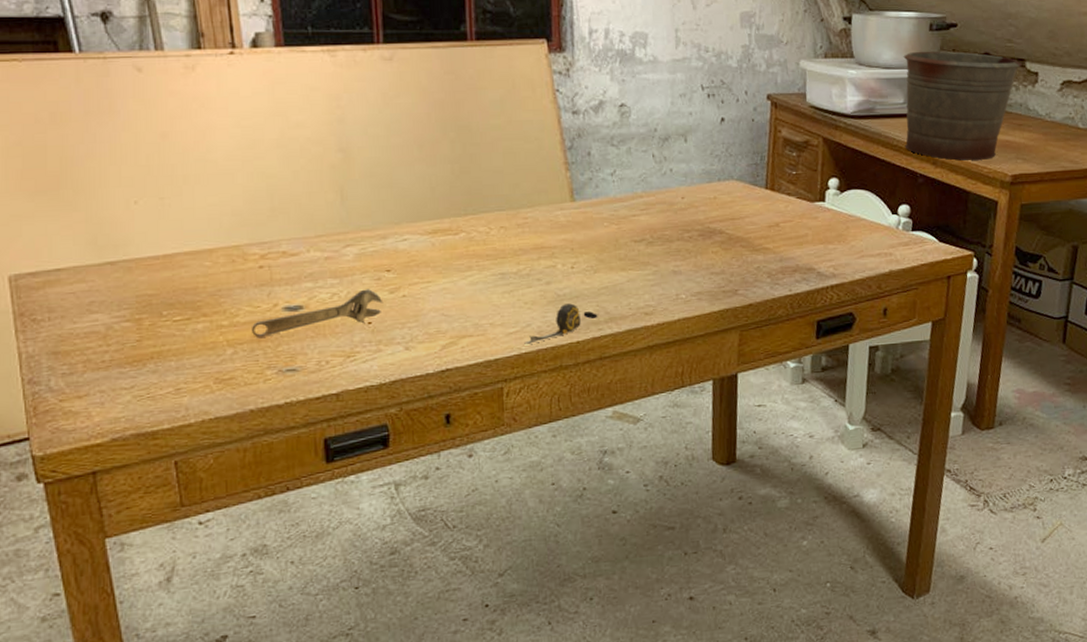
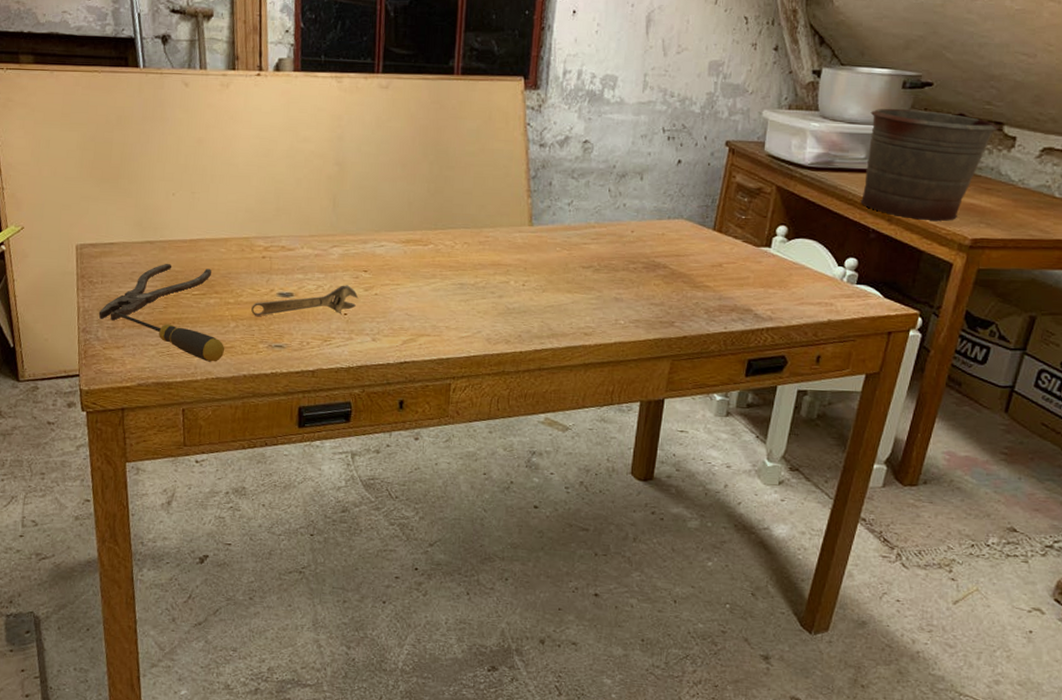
pliers: none [48,287,195,365] -> present [98,264,211,320]
screwdriver: none [64,352,223,400] -> present [110,310,225,362]
tape measure: present [524,303,598,344] -> none [473,316,542,349]

